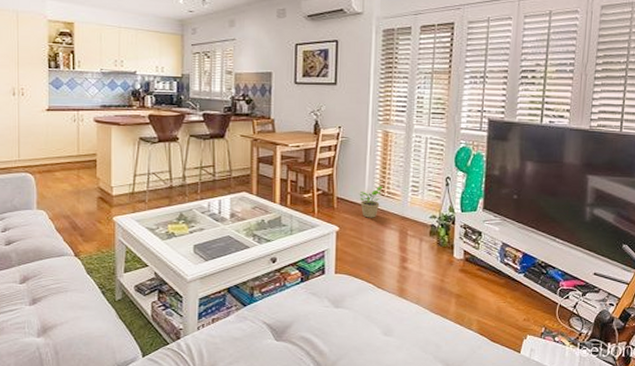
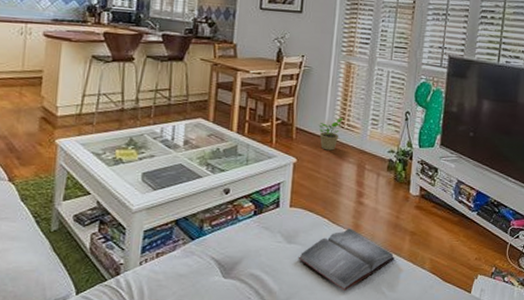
hardback book: none [345,291,441,352] -> present [298,227,395,292]

